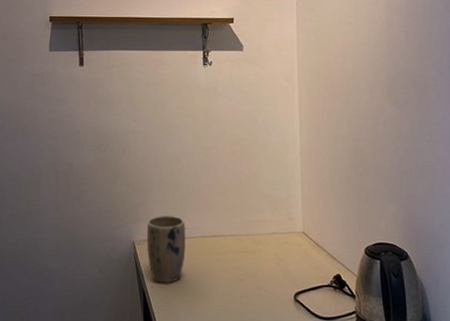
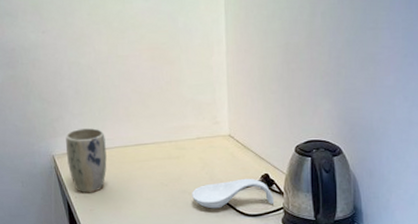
spoon rest: none [267,278,347,309] -> present [192,178,275,209]

